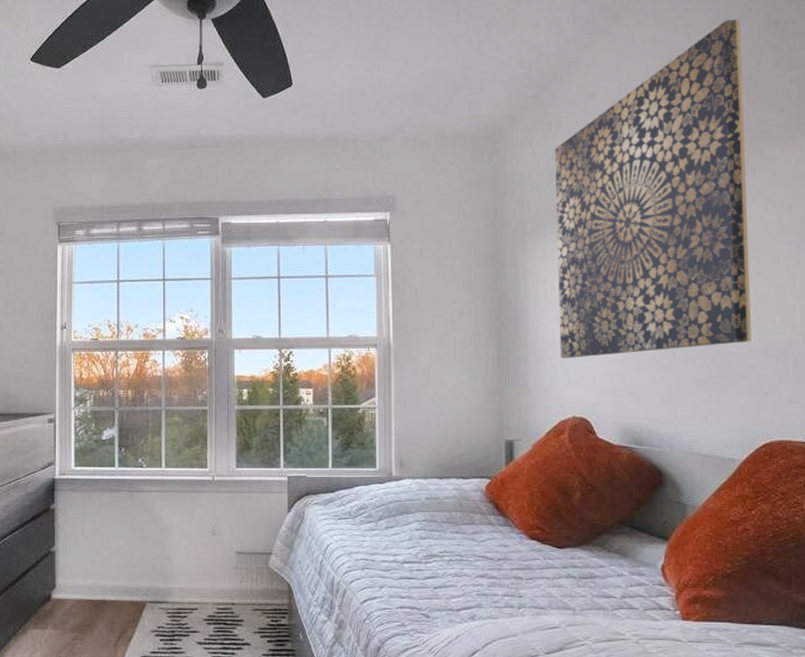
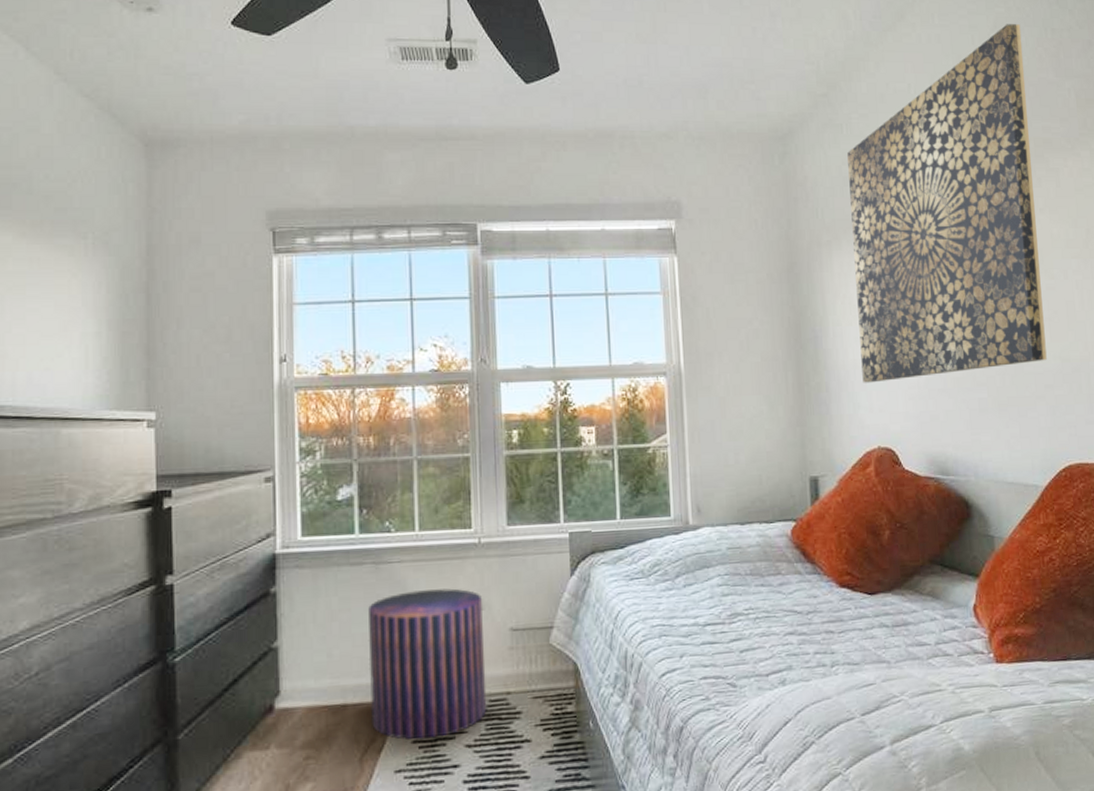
pouf: none [123,516,215,634] -> present [368,588,487,740]

